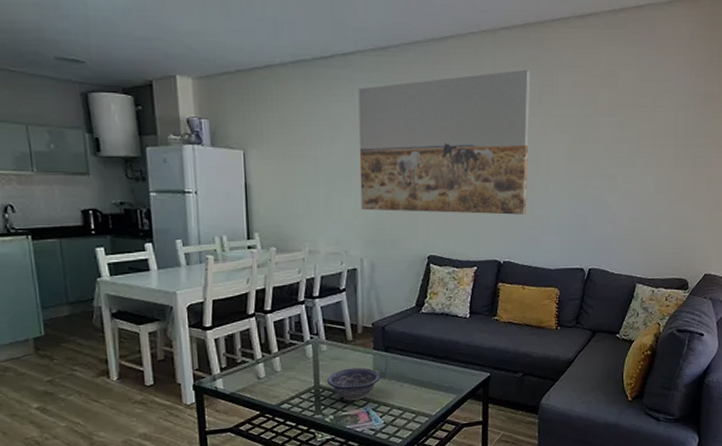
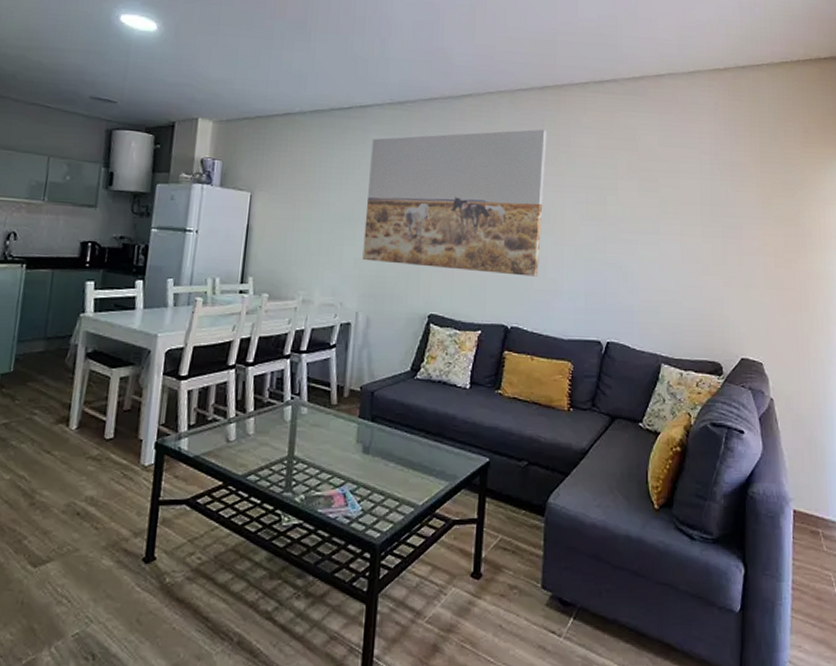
decorative bowl: present [327,367,381,401] -> none [302,438,364,479]

